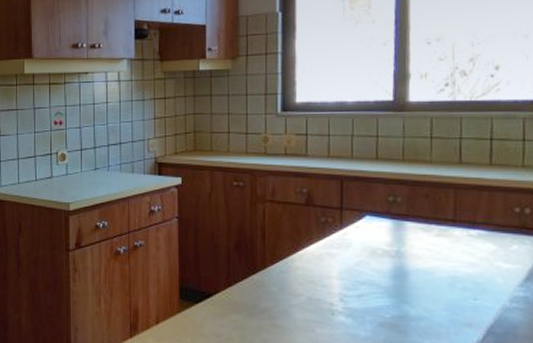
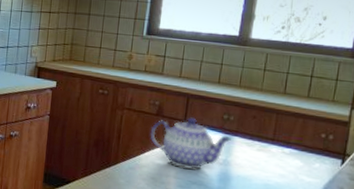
teapot: none [301,203,402,267] -> present [150,117,231,169]

